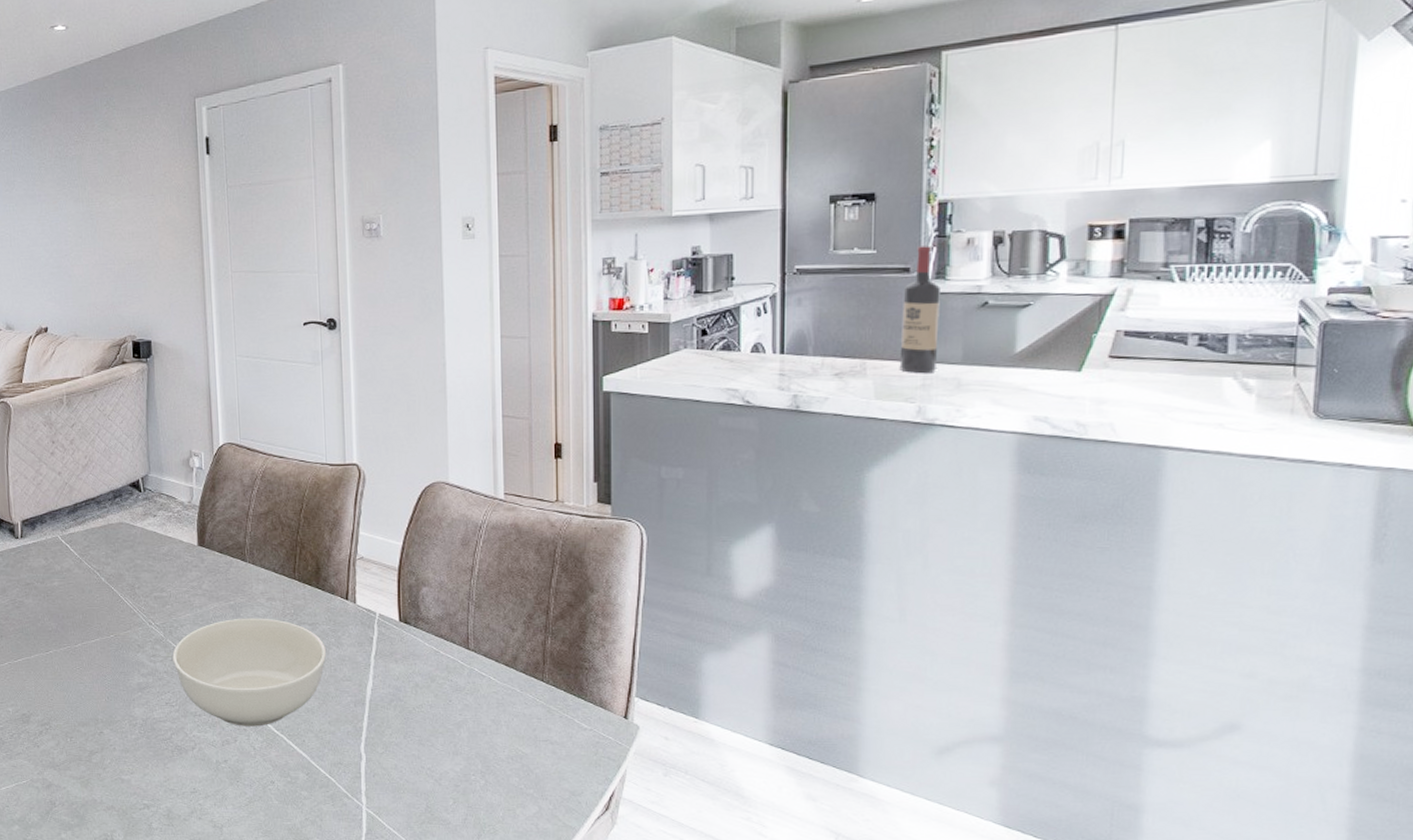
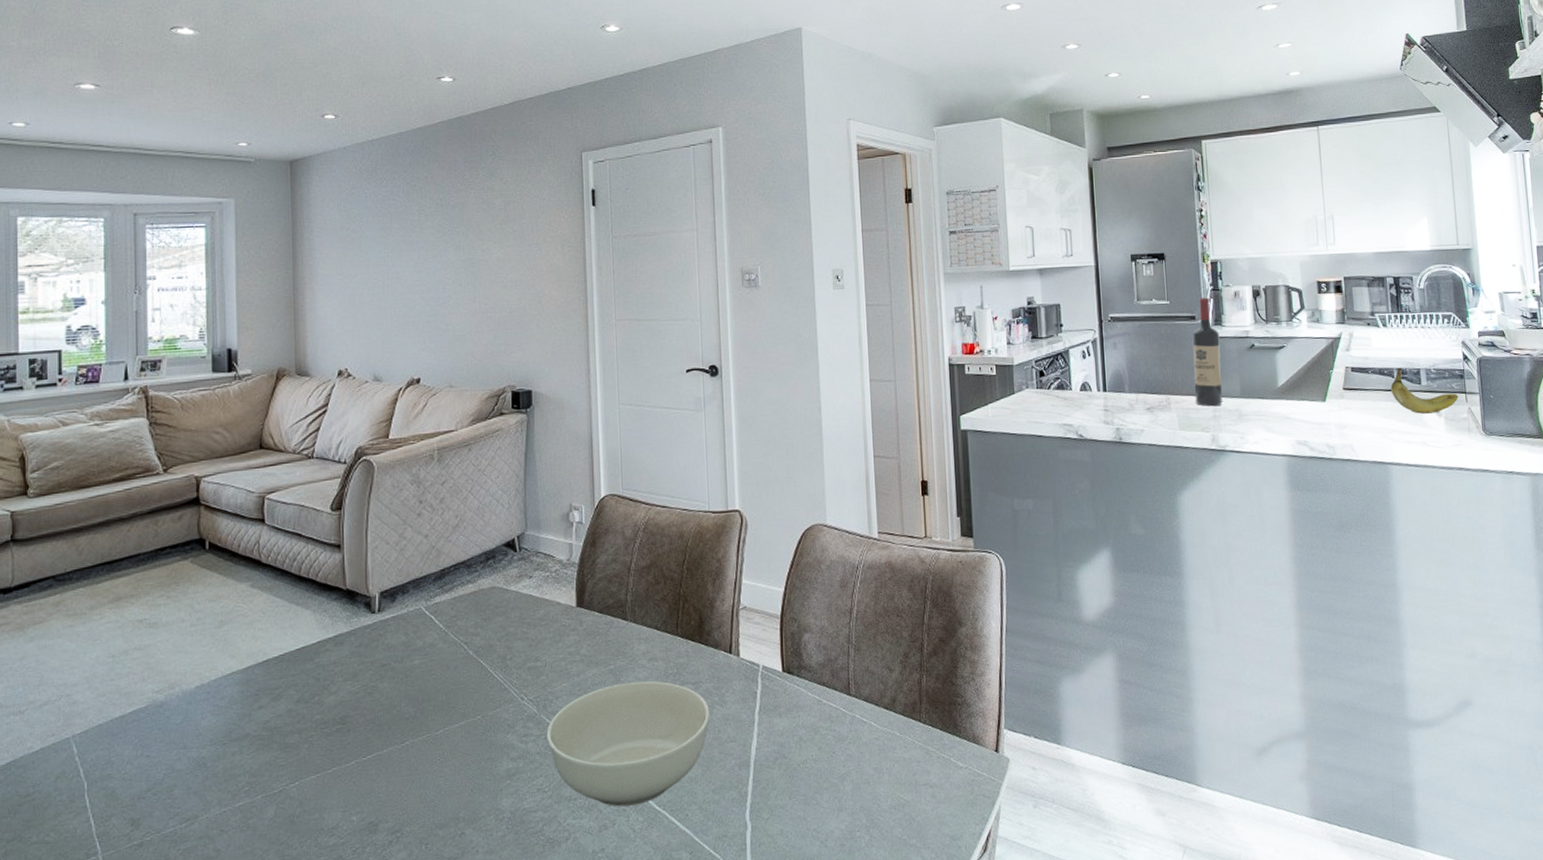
fruit: none [1179,331,1283,390] -> present [1390,367,1459,414]

